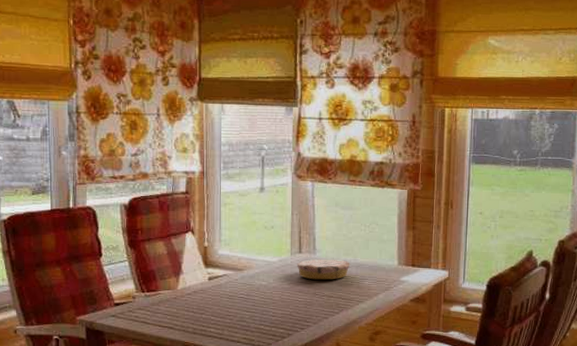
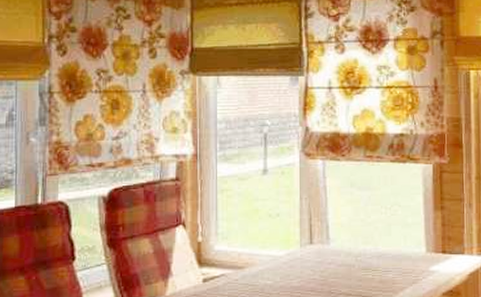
plate: present [297,259,350,280] -> none [308,250,370,275]

